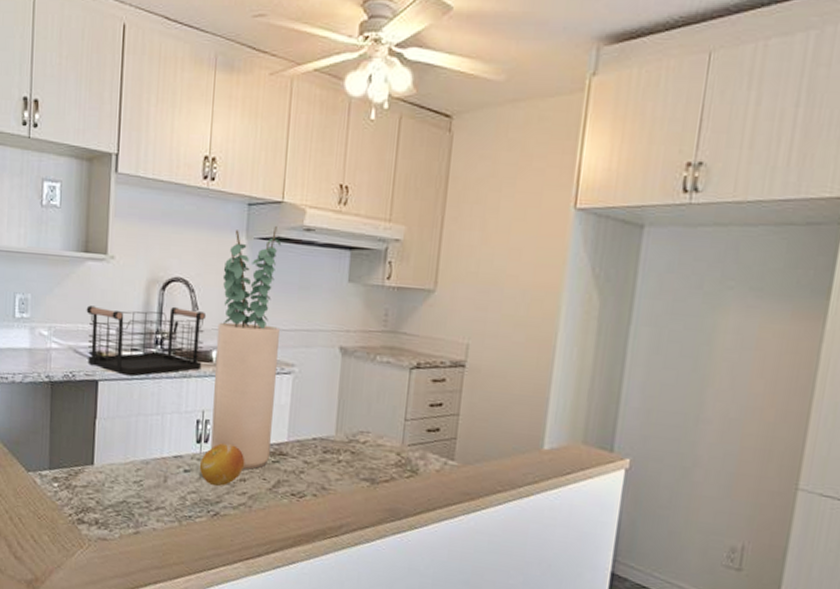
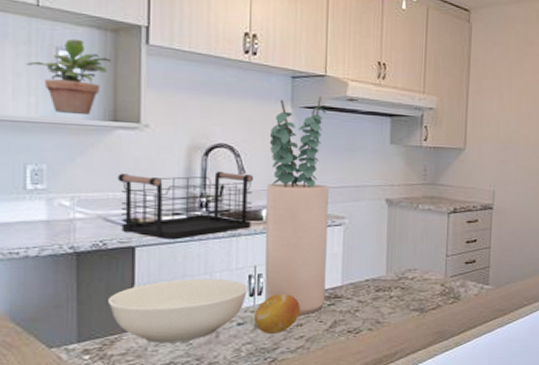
potted plant: none [19,169,85,246] -> present [26,38,111,116]
bowl: none [74,417,196,482] -> present [108,278,248,344]

